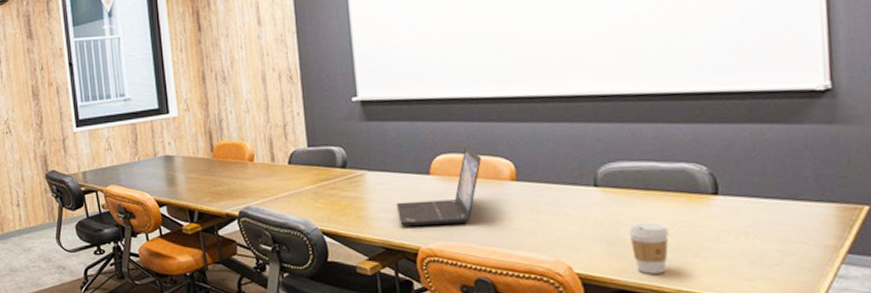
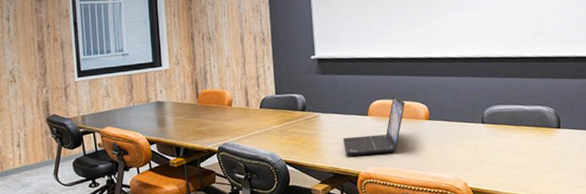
coffee cup: present [628,223,669,274] -> none [504,149,530,186]

